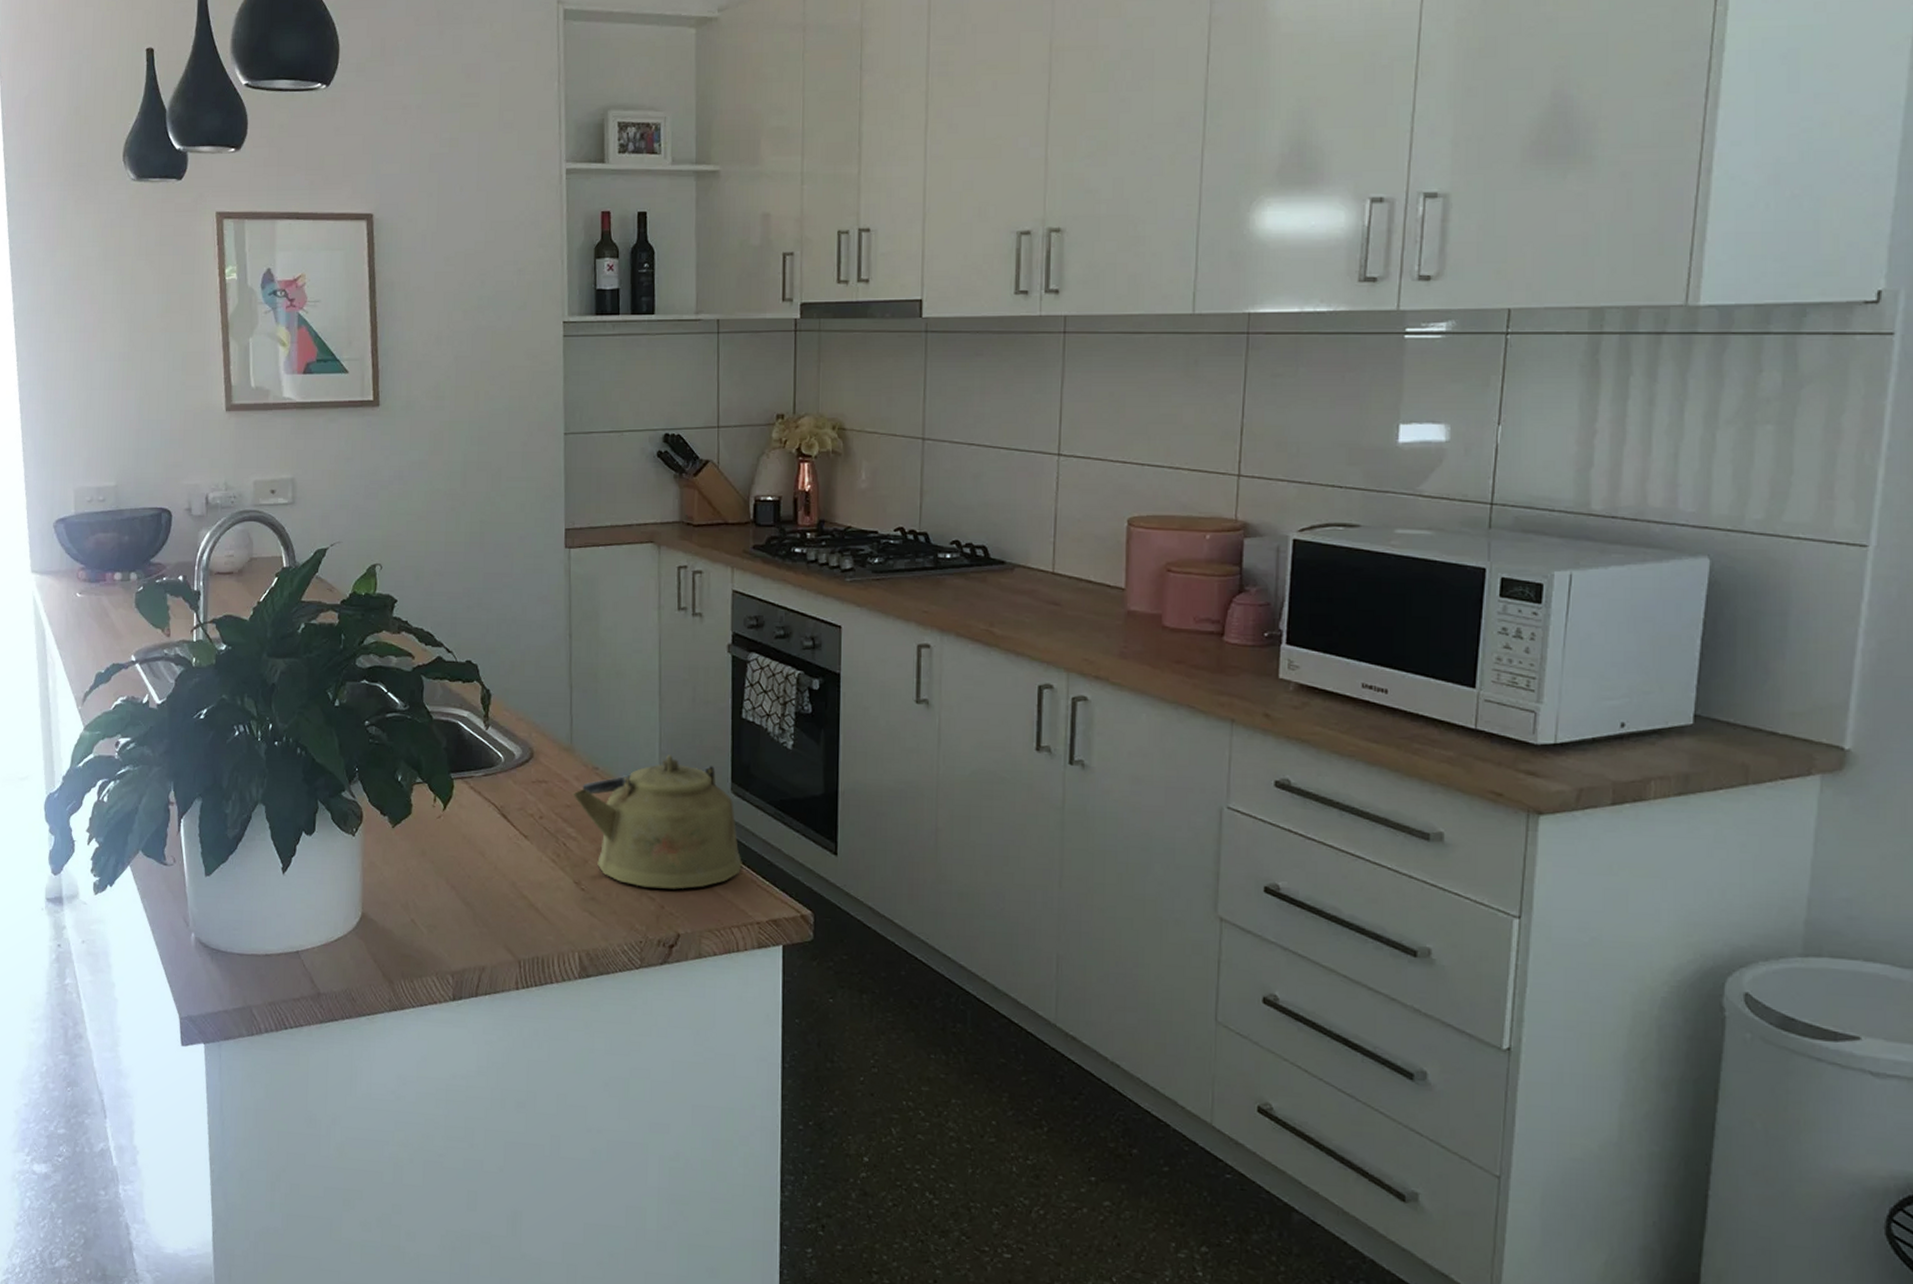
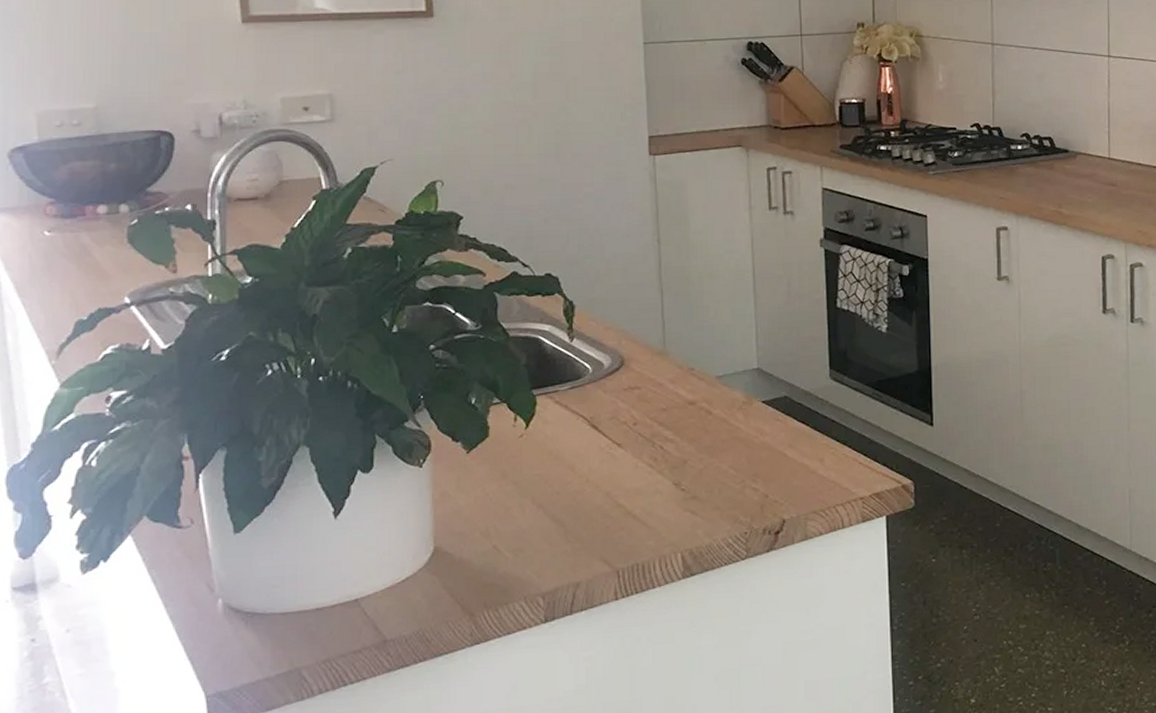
kettle: present [573,755,742,889] -> none [668,349,844,480]

